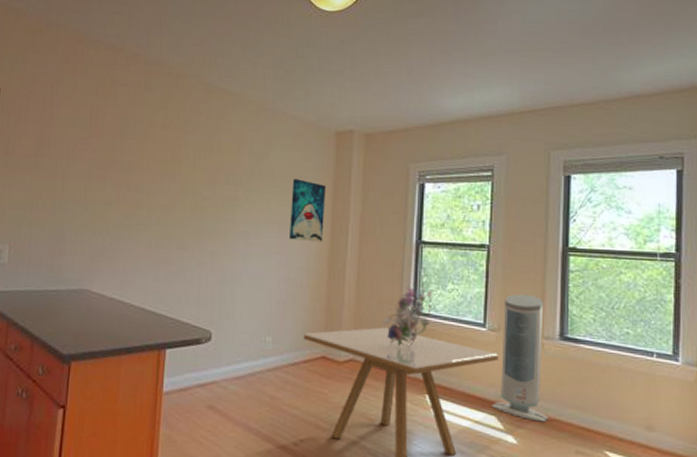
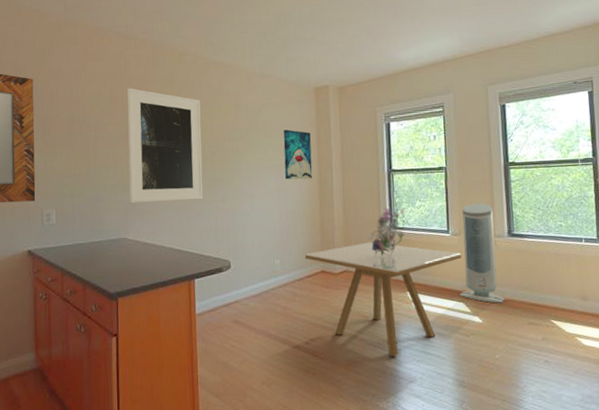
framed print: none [99,110,196,253] -> present [127,88,204,203]

